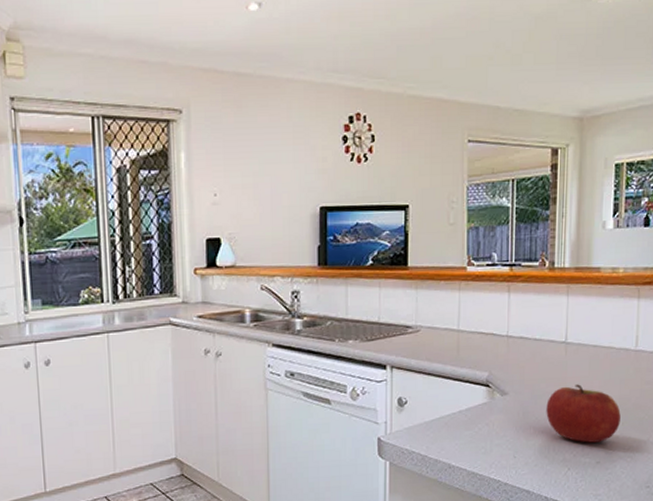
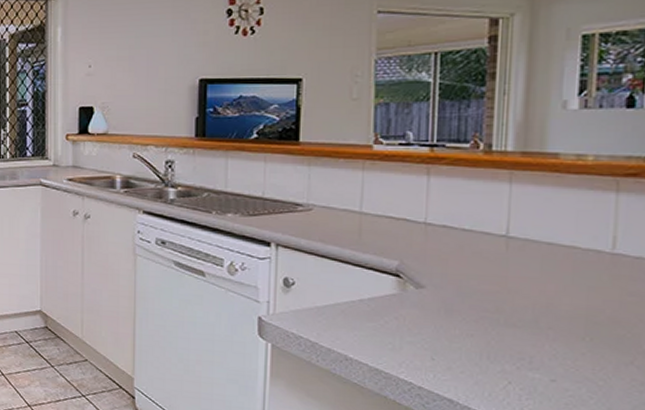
apple: present [546,384,621,443] -> none [477,285,589,357]

